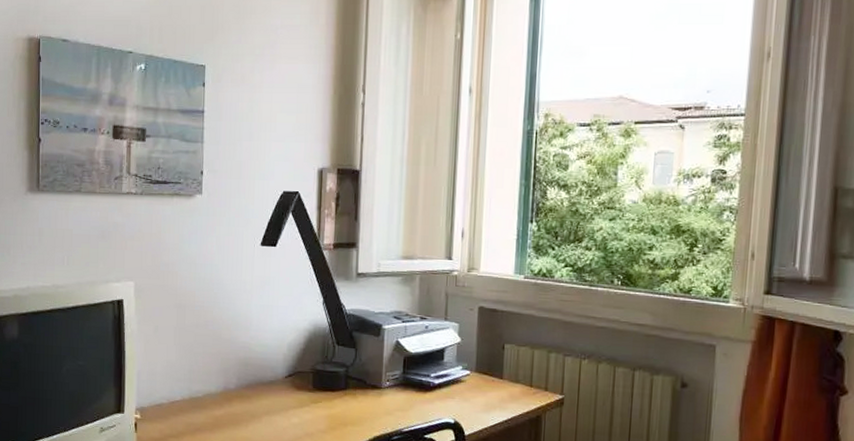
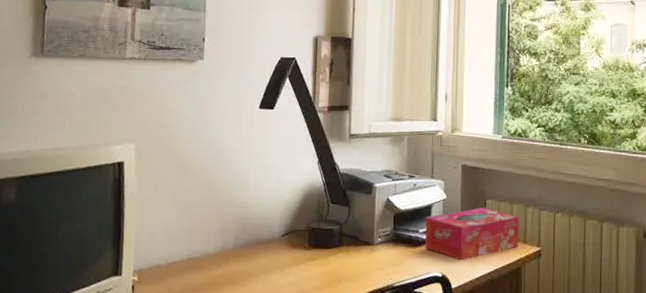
tissue box: none [437,352,541,407] -> present [425,207,520,261]

